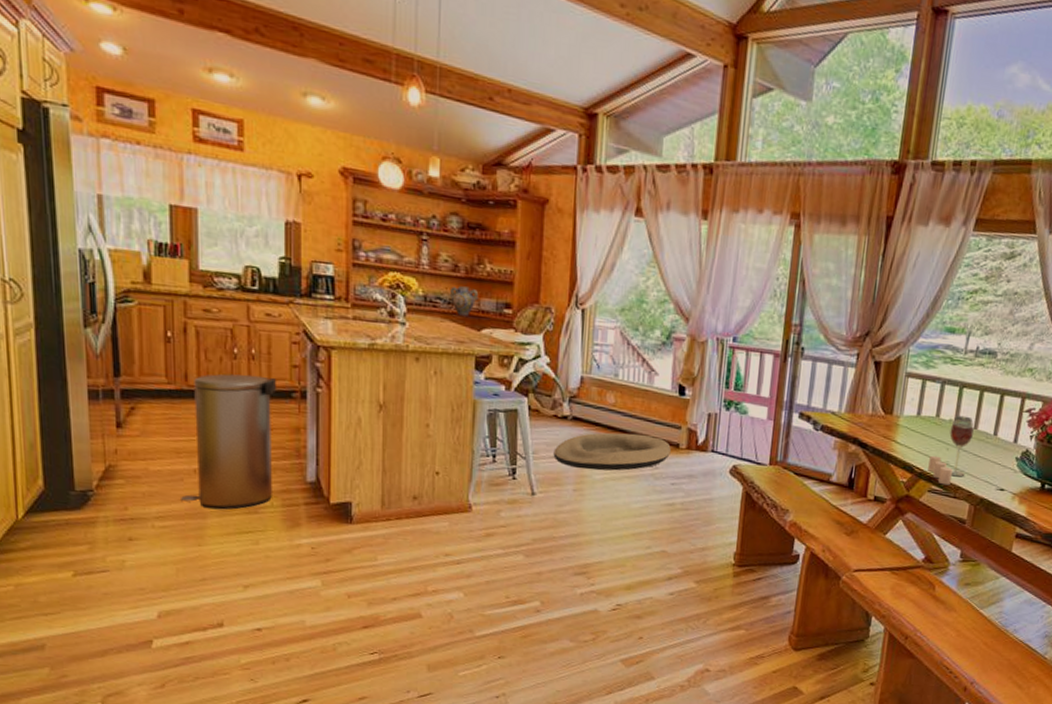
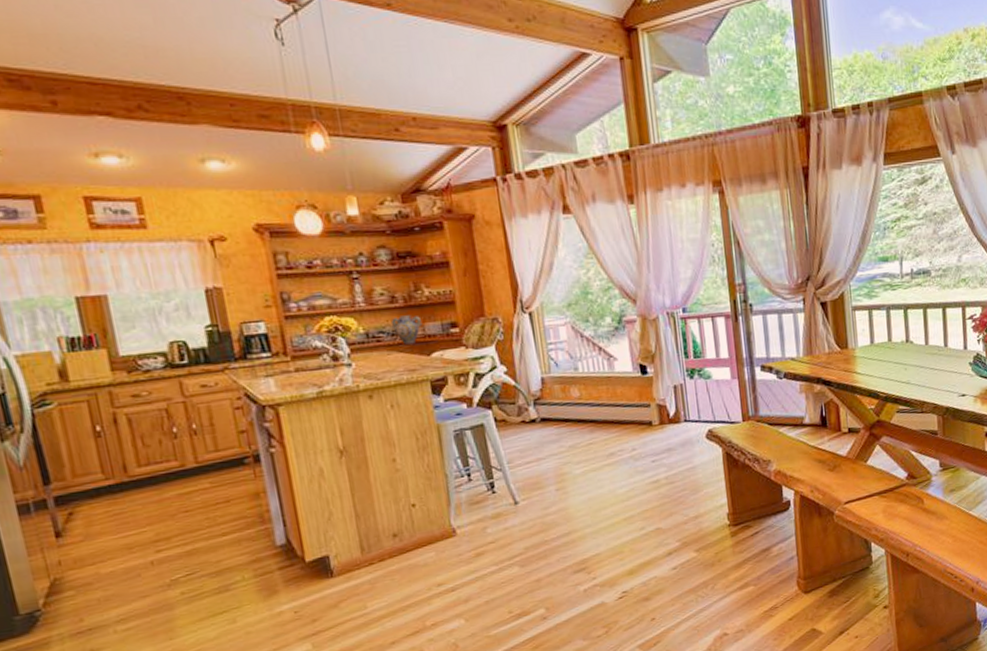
pedal bin: present [181,373,277,510] -> none [134,449,242,599]
dog bed: present [553,432,671,471] -> none [528,419,645,468]
candle: present [928,455,953,486] -> none [891,377,916,403]
wineglass: present [949,415,974,477] -> none [904,334,927,393]

